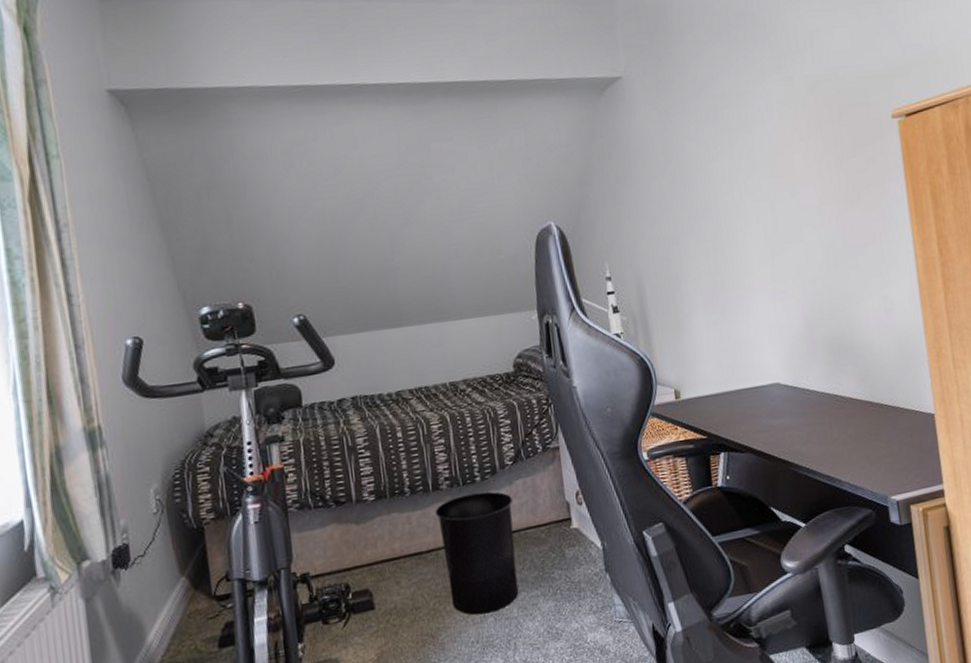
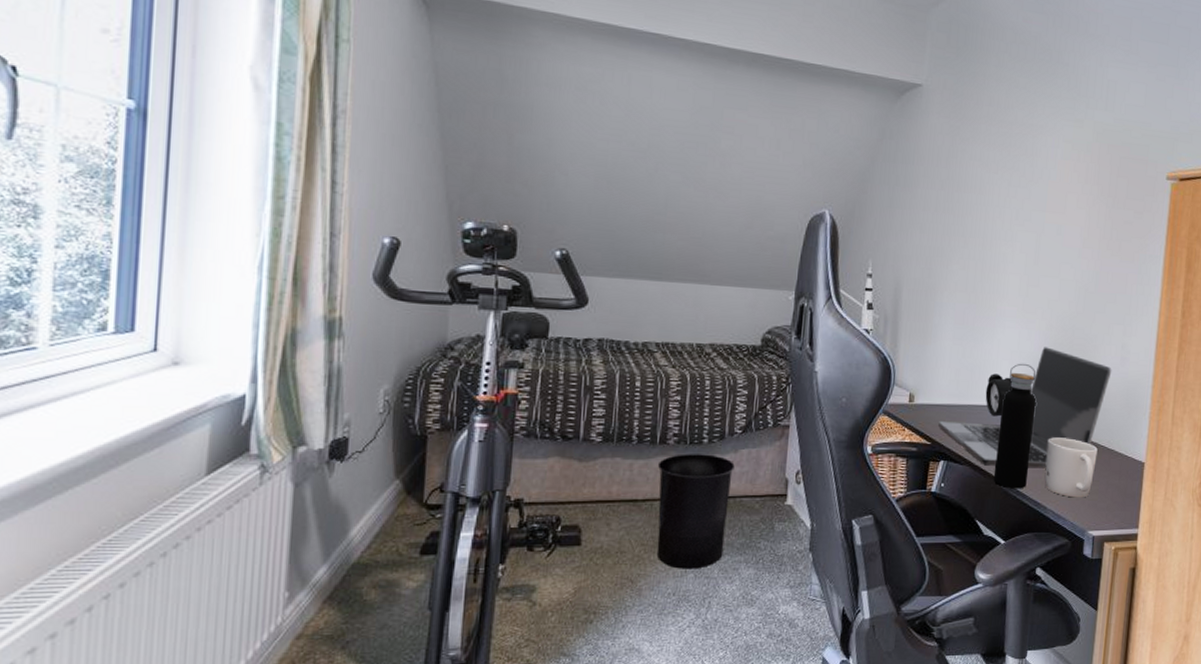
laptop: none [710,314,879,449] -> present [938,347,1112,469]
alarm clock: none [751,352,778,397] -> present [985,373,1012,417]
water bottle: none [771,335,815,468] -> present [993,363,1036,489]
mug: none [827,403,885,465] -> present [1044,437,1098,498]

